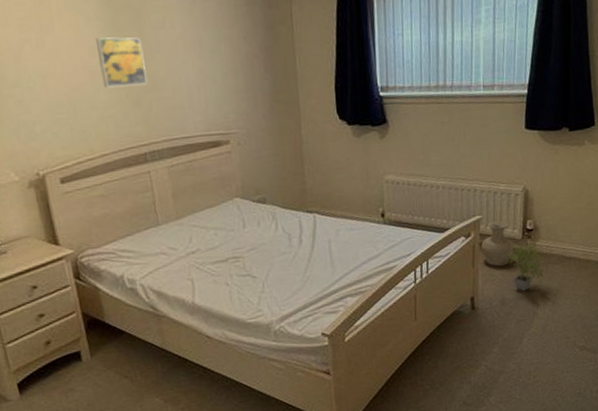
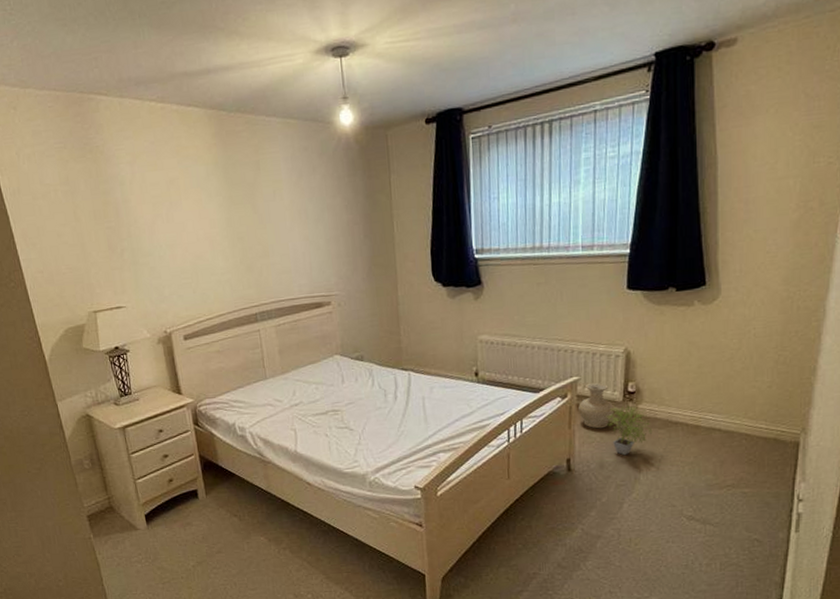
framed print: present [95,37,147,87] -> none [215,209,259,254]

